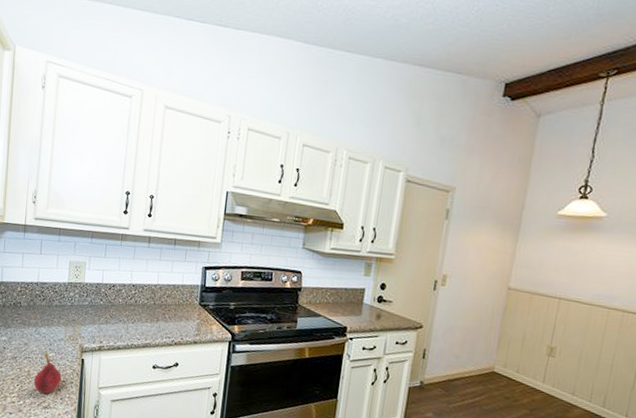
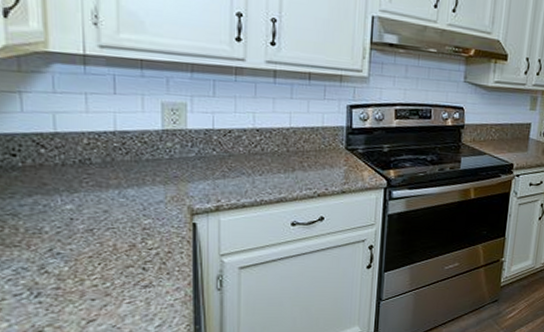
fruit: present [34,353,62,394] -> none [124,220,166,271]

